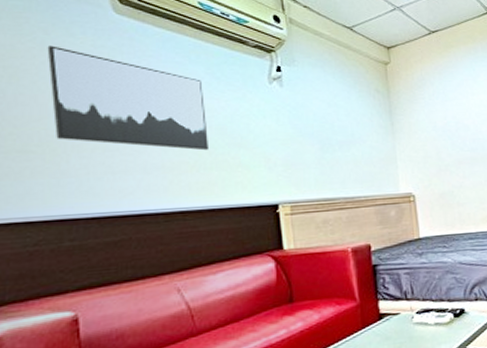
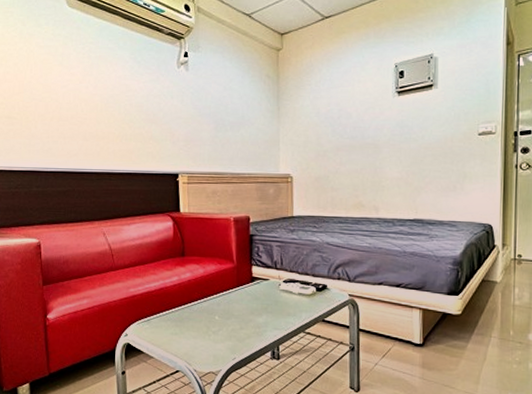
wall art: present [47,45,208,151] -> none [24,34,129,124]

